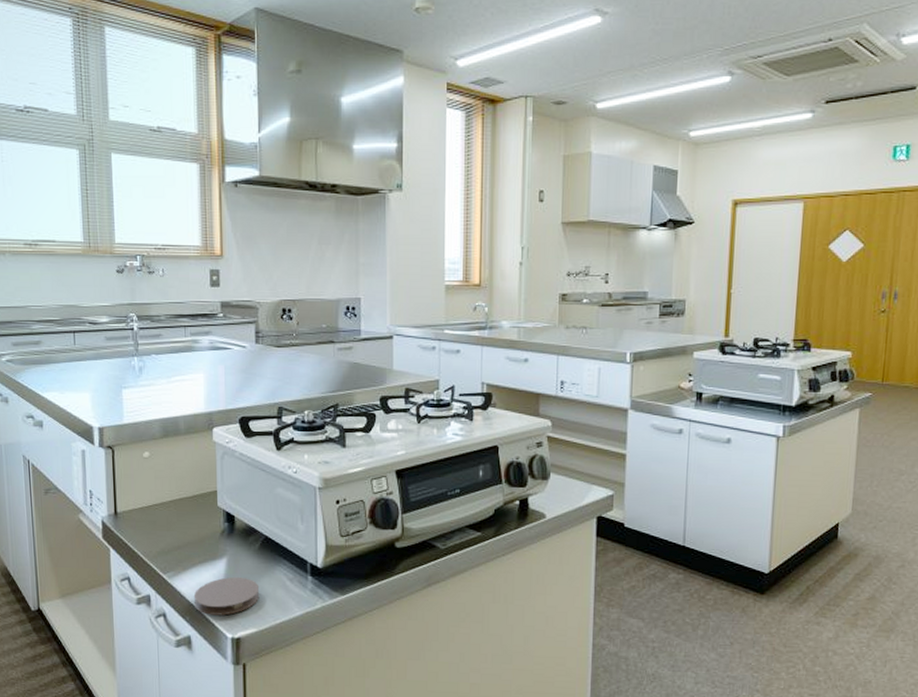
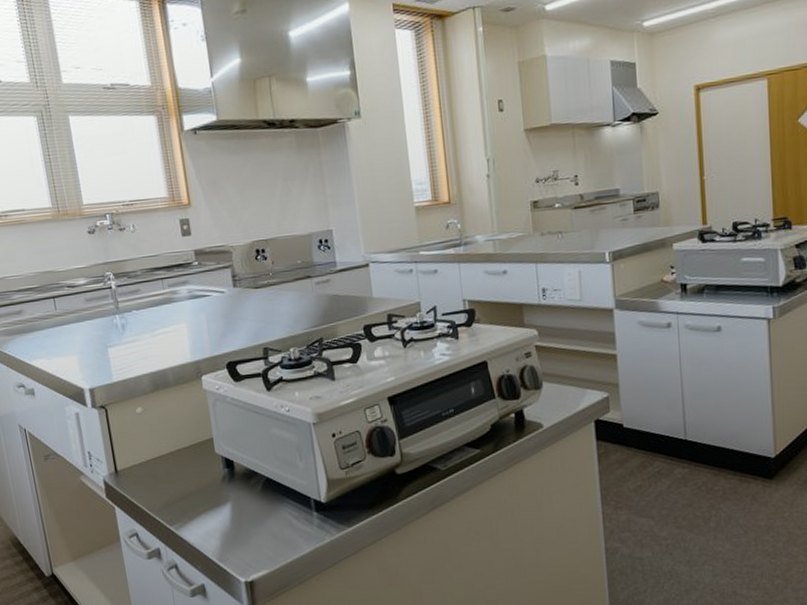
coaster: present [193,577,260,616] -> none [202,521,268,562]

